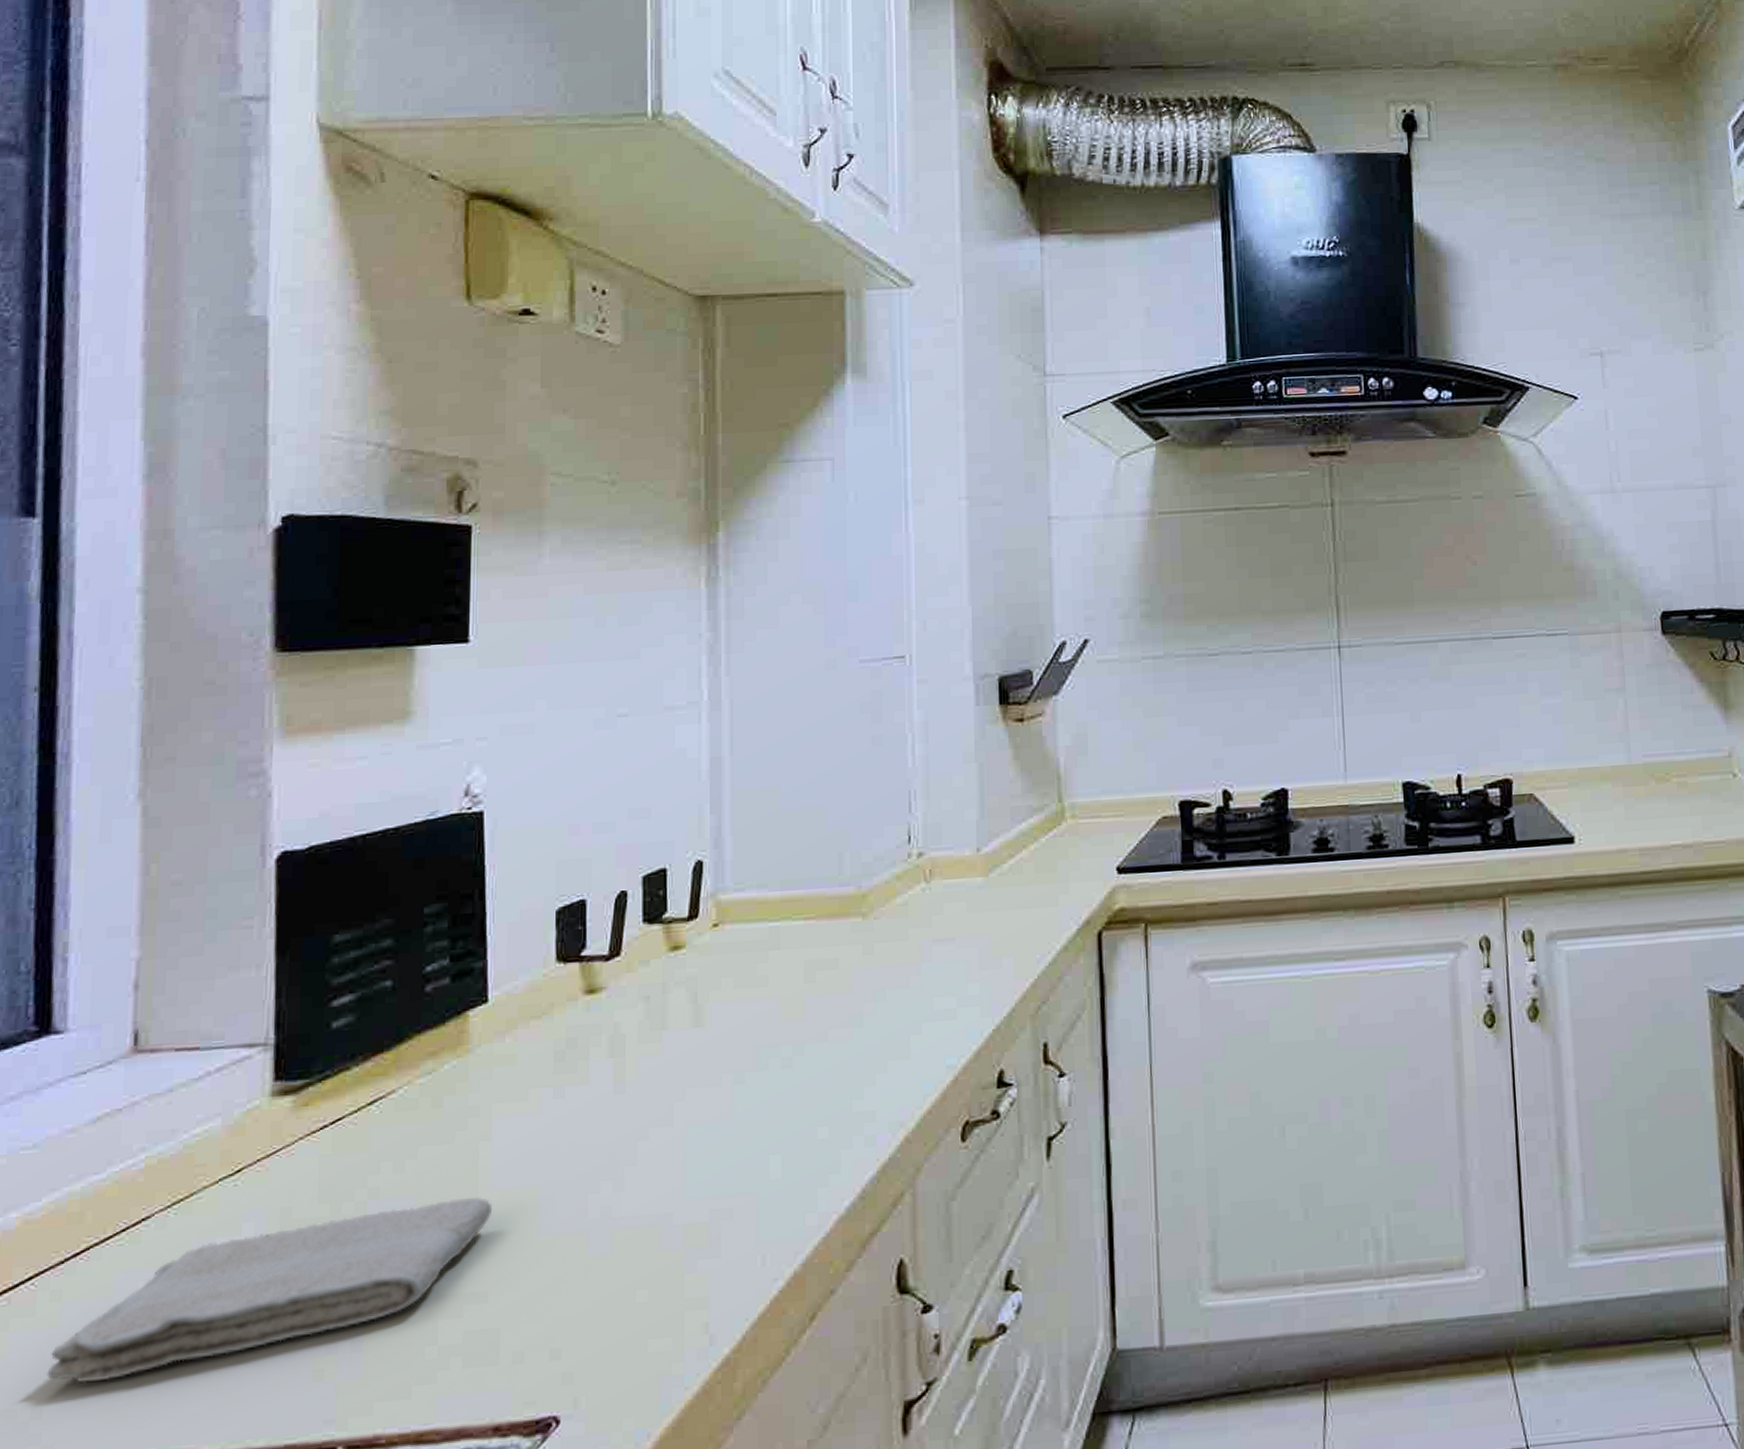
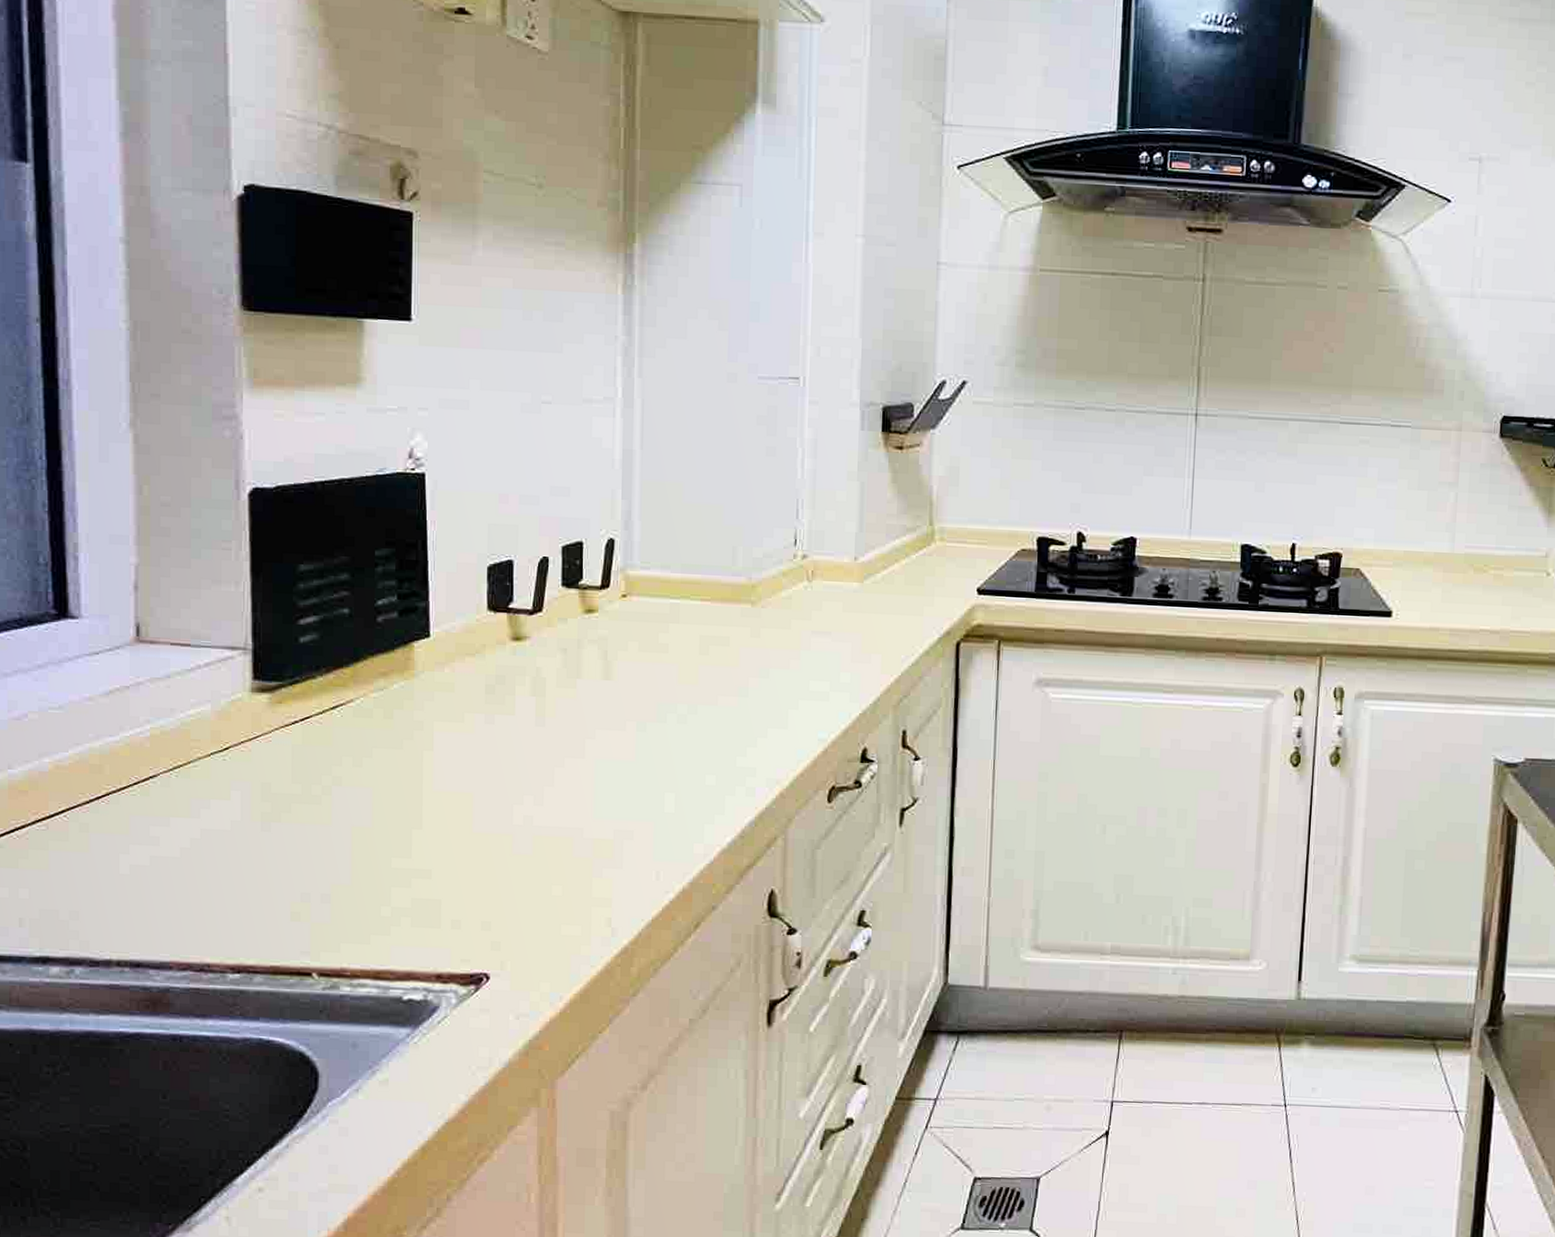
washcloth: present [46,1197,493,1383] -> none [80,794,435,898]

